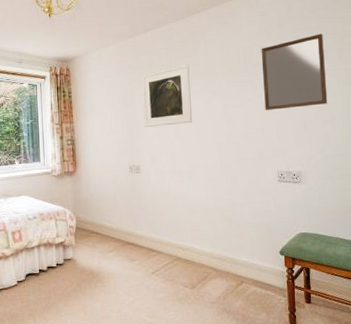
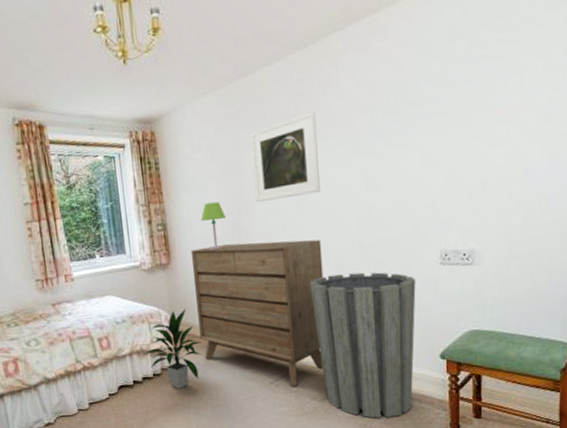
indoor plant: none [49,209,97,277] -> present [143,309,201,389]
dresser: none [93,158,194,276] -> present [190,239,324,386]
table lamp: none [101,125,121,163] -> present [200,201,225,251]
trash can: none [184,185,262,303] -> present [309,272,416,418]
home mirror: present [261,34,328,110] -> none [420,48,520,168]

